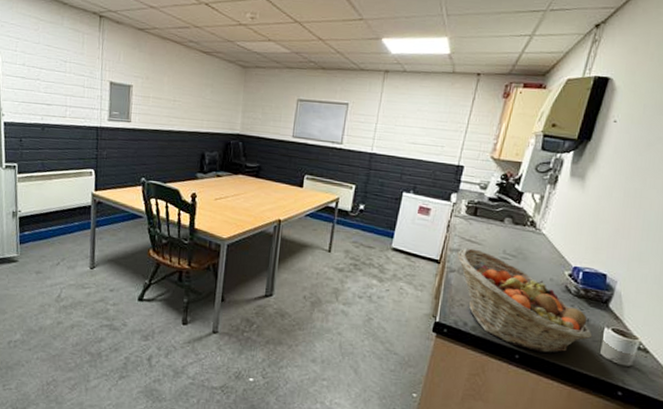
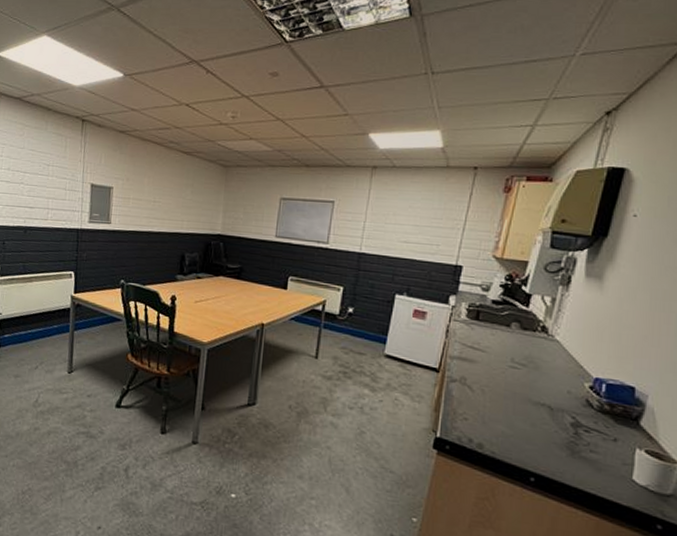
fruit basket: present [457,248,593,354] -> none [458,355,622,477]

